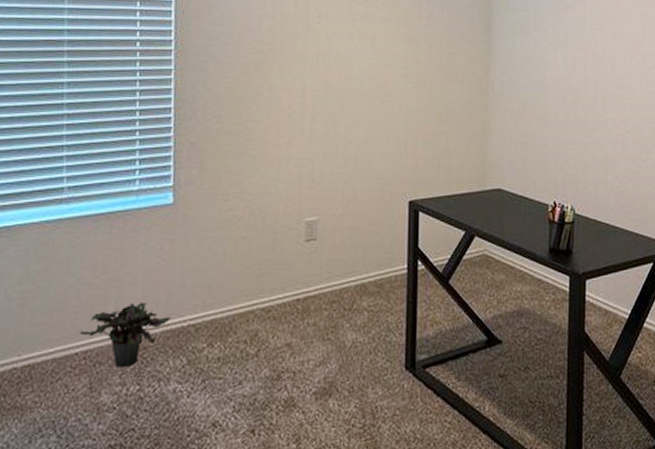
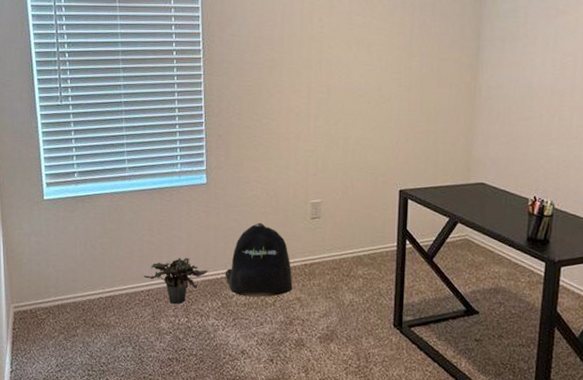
backpack: none [193,249,282,348] -> present [225,222,293,297]

